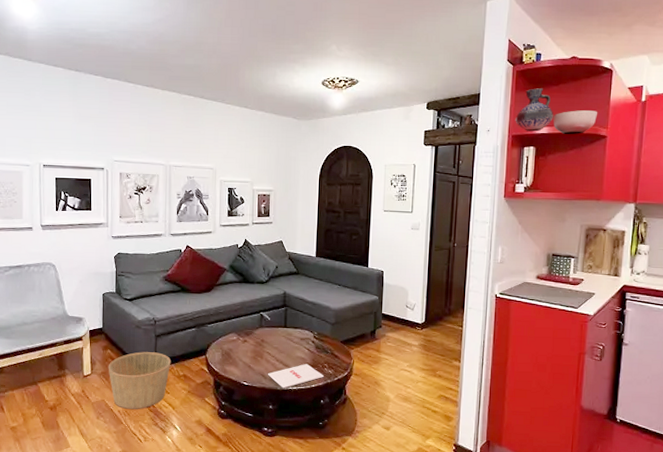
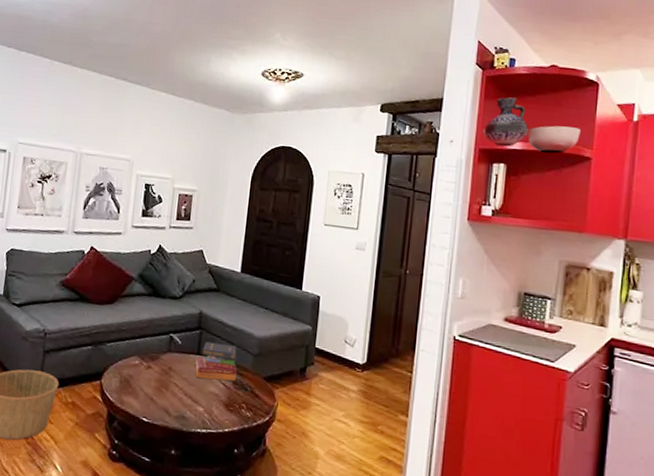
magazine: present [267,363,324,389] -> none [172,401,240,430]
books: none [283,316,319,347] -> present [195,341,238,382]

